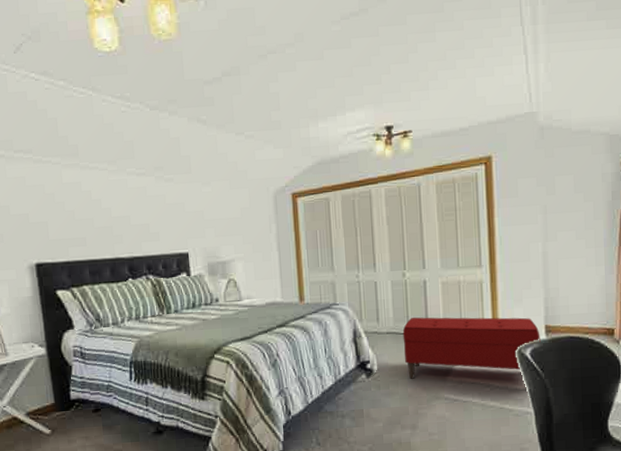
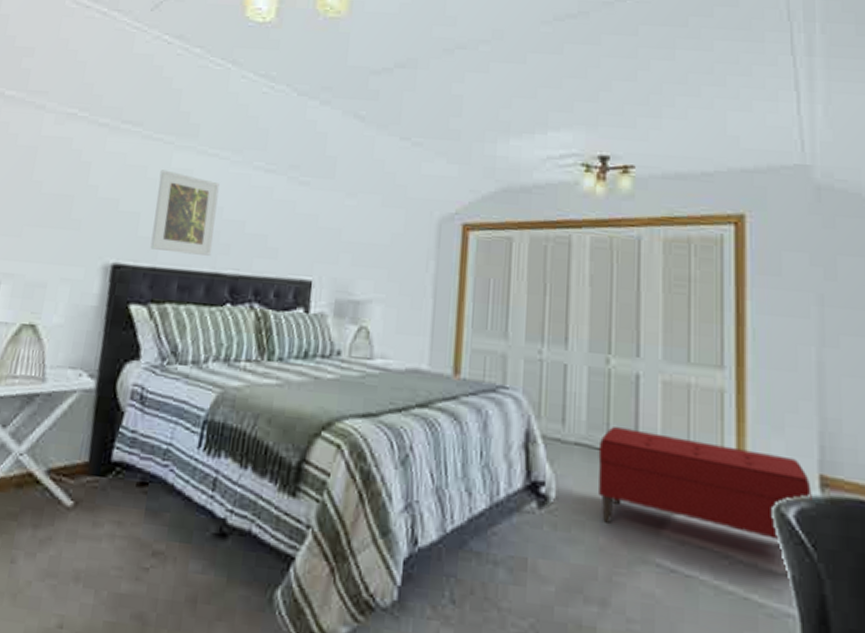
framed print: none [55,185,110,248] -> present [150,170,220,256]

